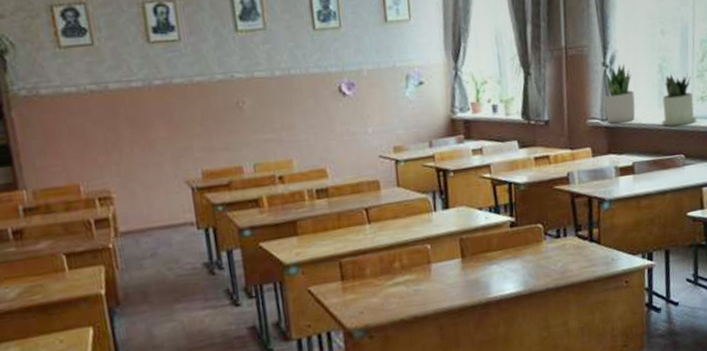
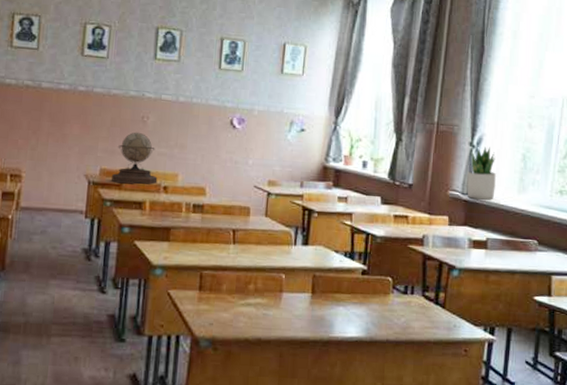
globe: none [215,120,271,184] -> present [112,132,158,185]
planter: present [661,73,697,126] -> none [518,164,554,214]

